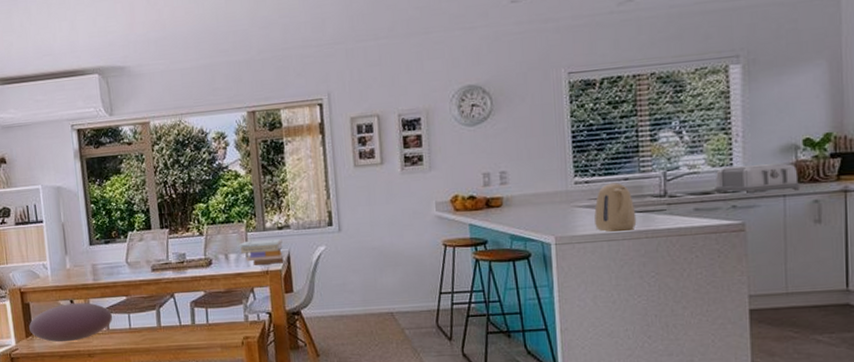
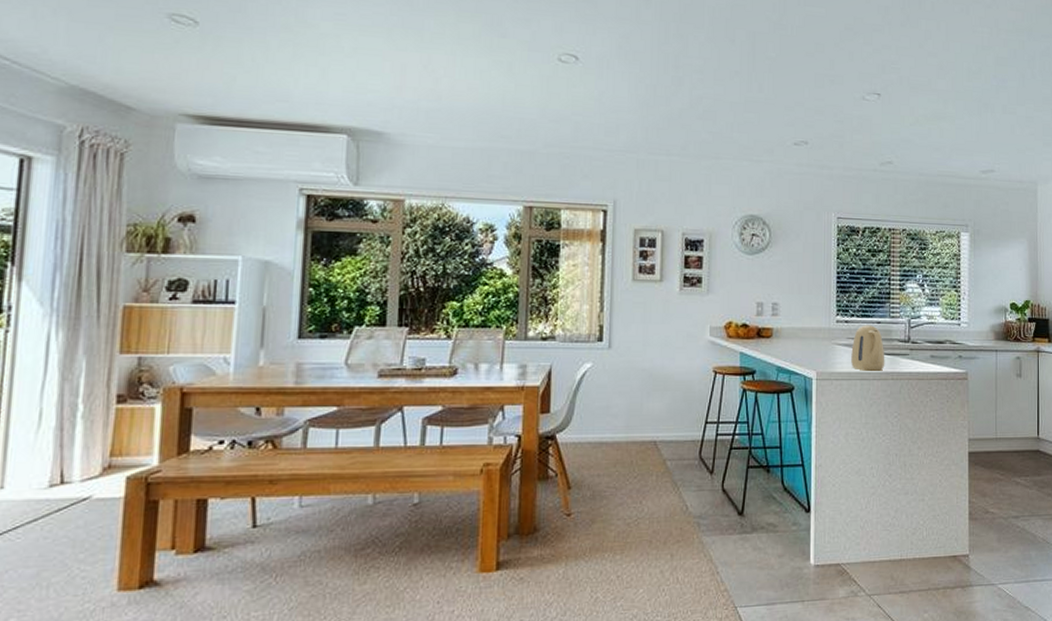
cushion: present [29,303,113,342] -> none [185,412,315,463]
books: present [238,239,284,265] -> none [492,351,545,379]
toaster: present [715,163,799,193] -> none [947,320,1007,346]

